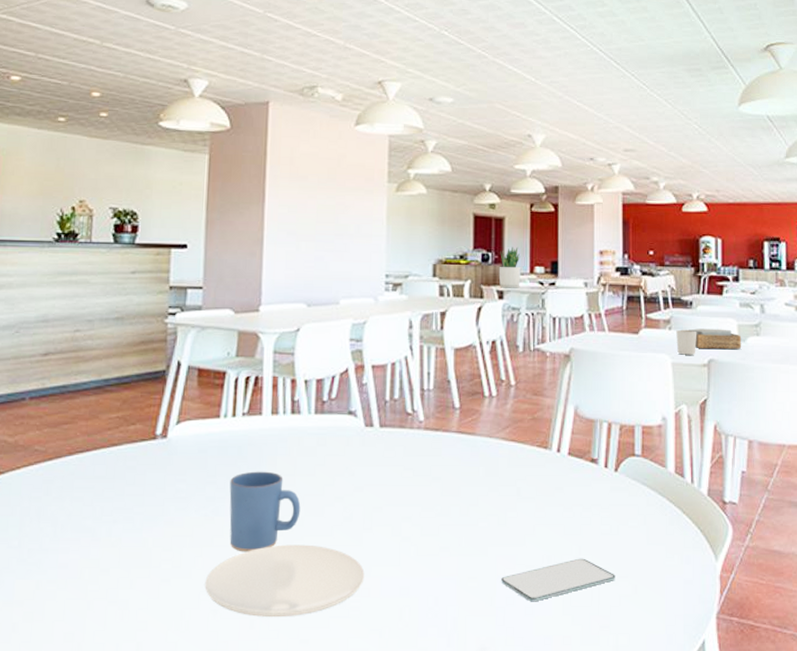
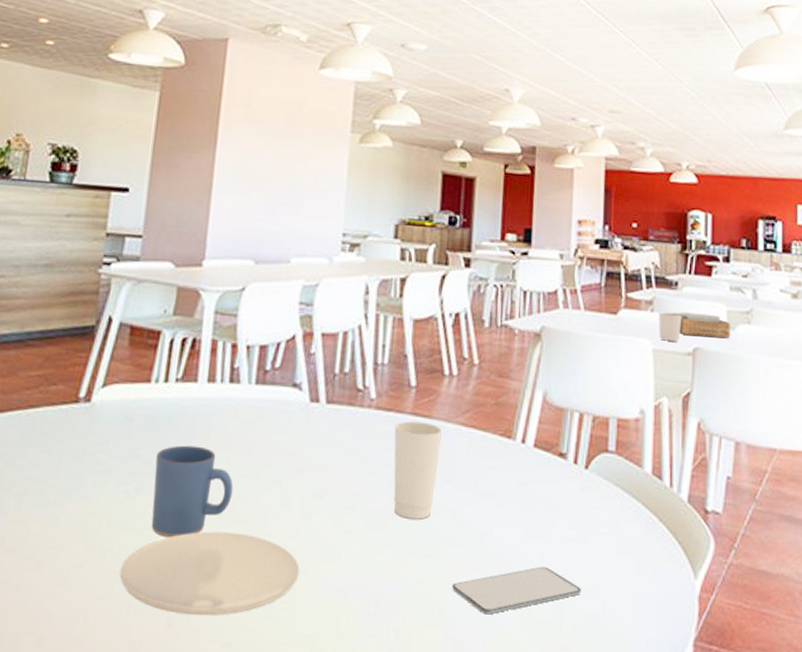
cup: none [442,439,485,524] -> present [394,421,442,520]
planter: present [498,246,521,288] -> none [466,210,491,257]

